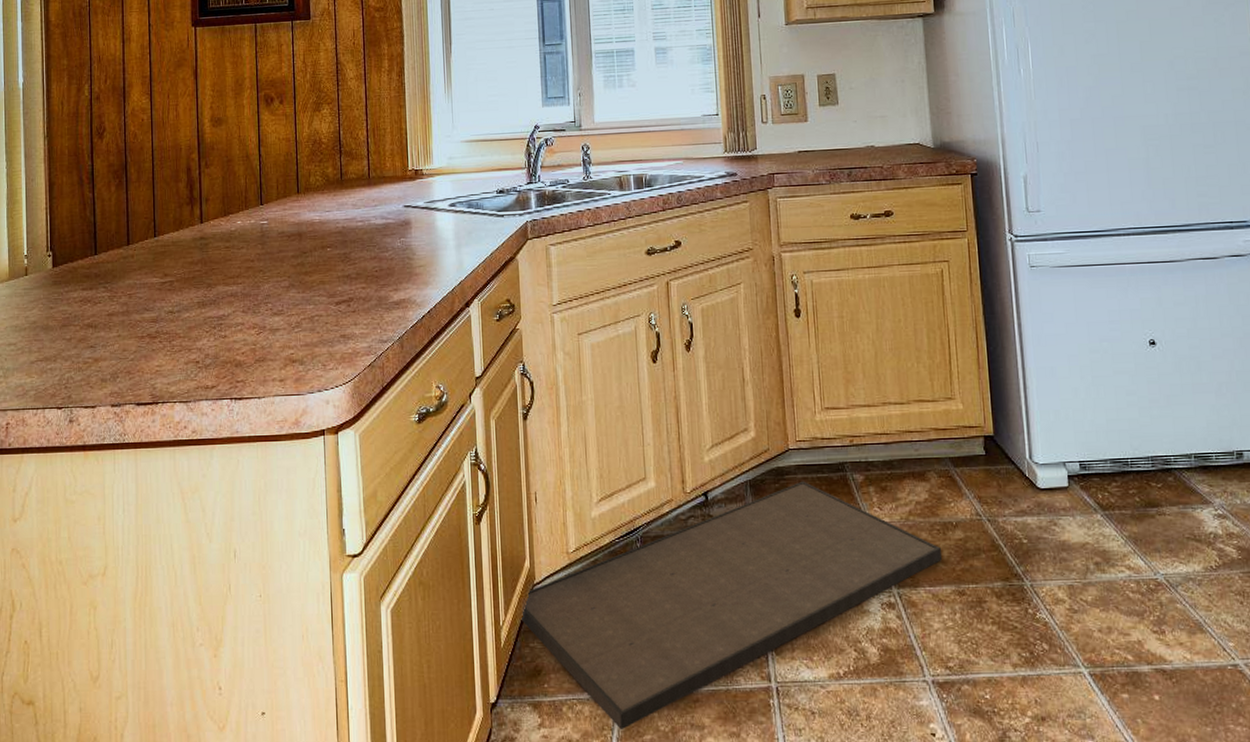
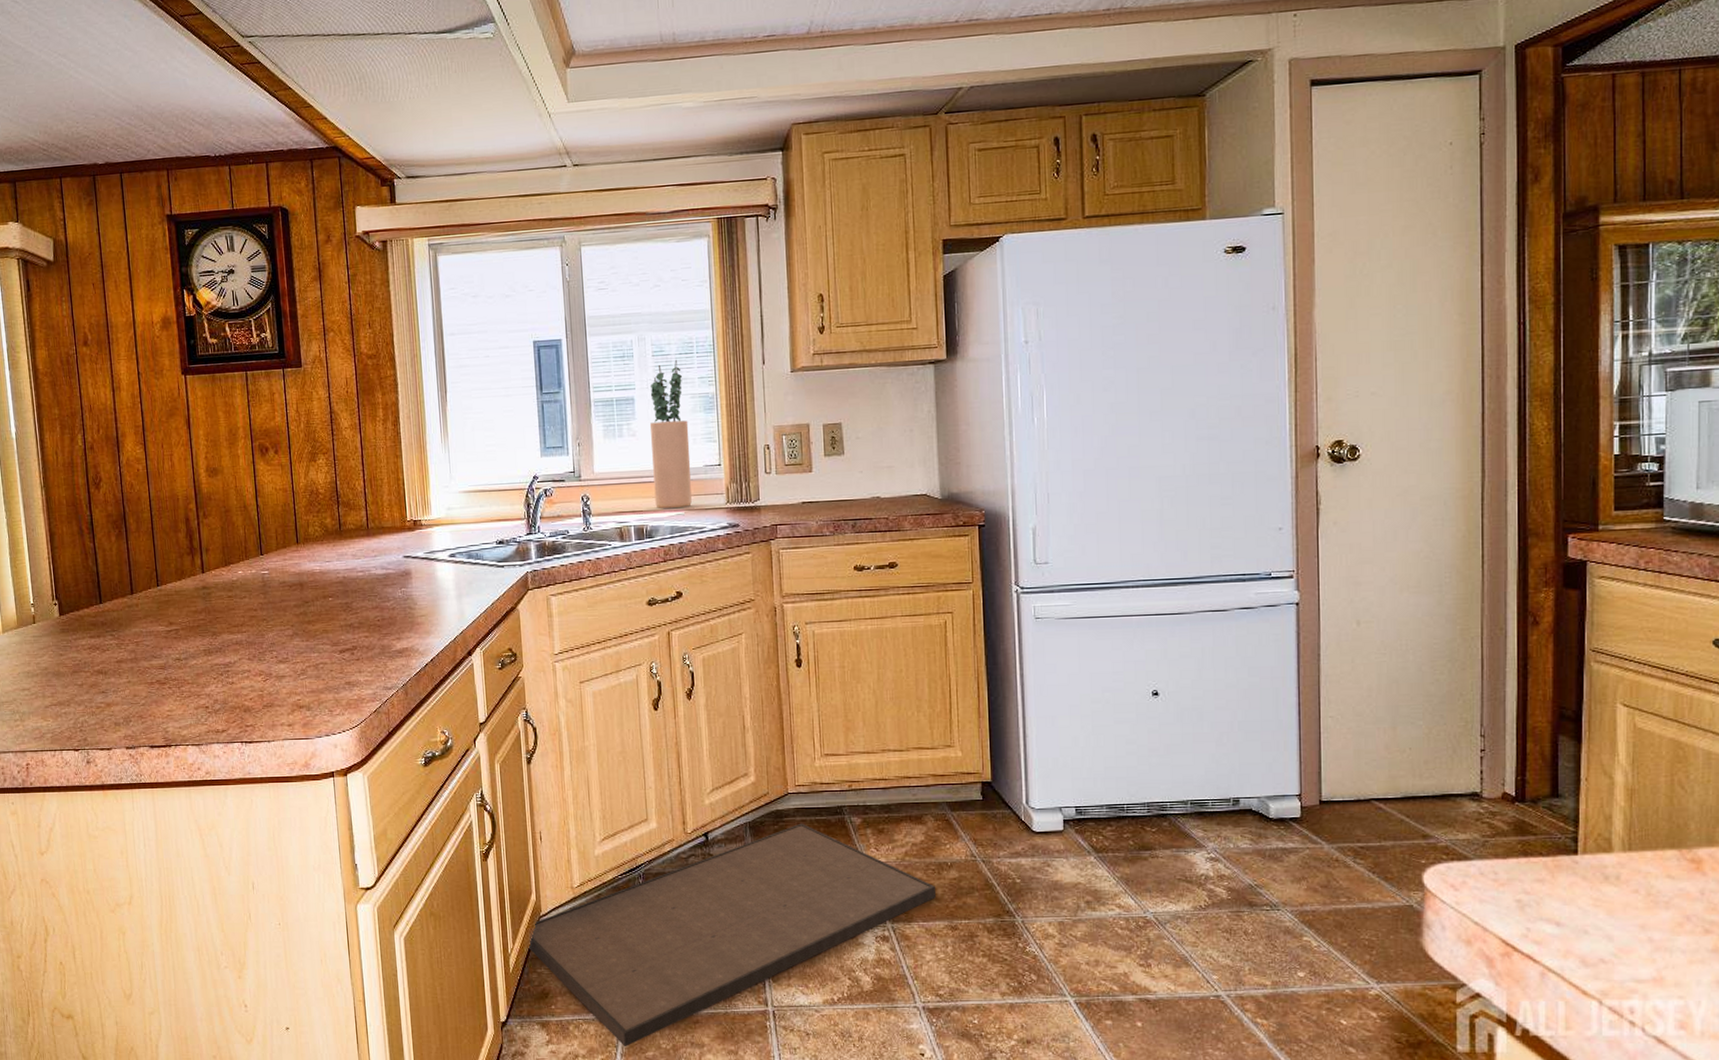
vase: none [649,13,690,158] -> present [650,360,692,508]

